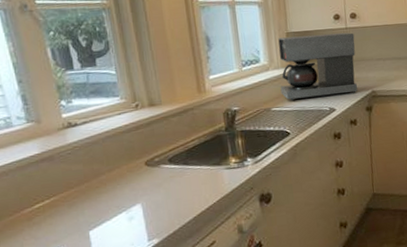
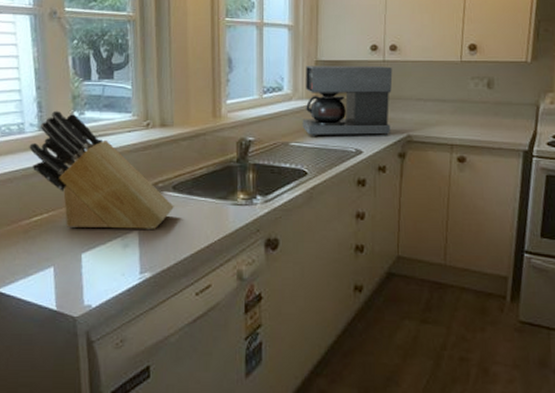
knife block: none [19,101,172,210] -> present [29,110,174,230]

